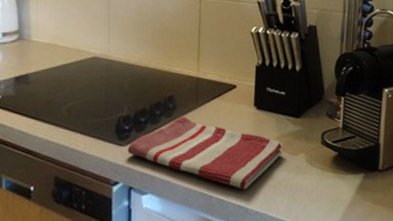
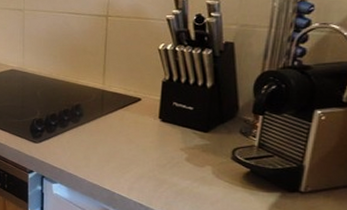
dish towel: present [127,115,283,190] -> none [40,122,187,192]

